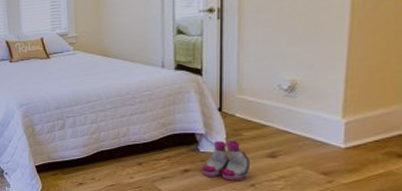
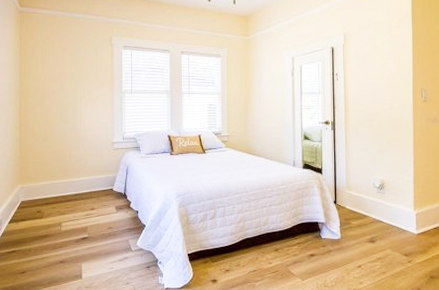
boots: present [202,140,250,181] -> none [324,228,357,263]

